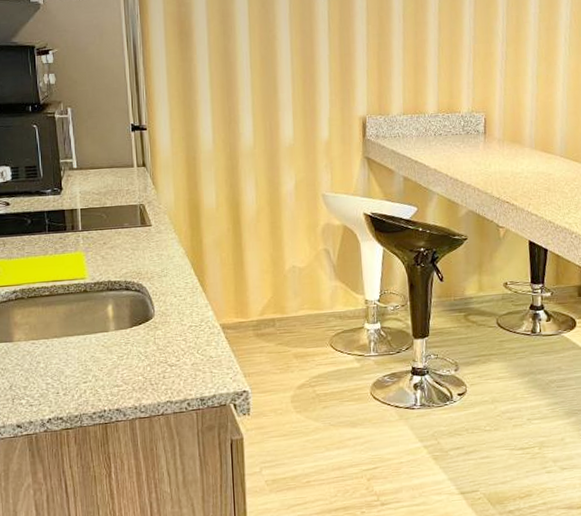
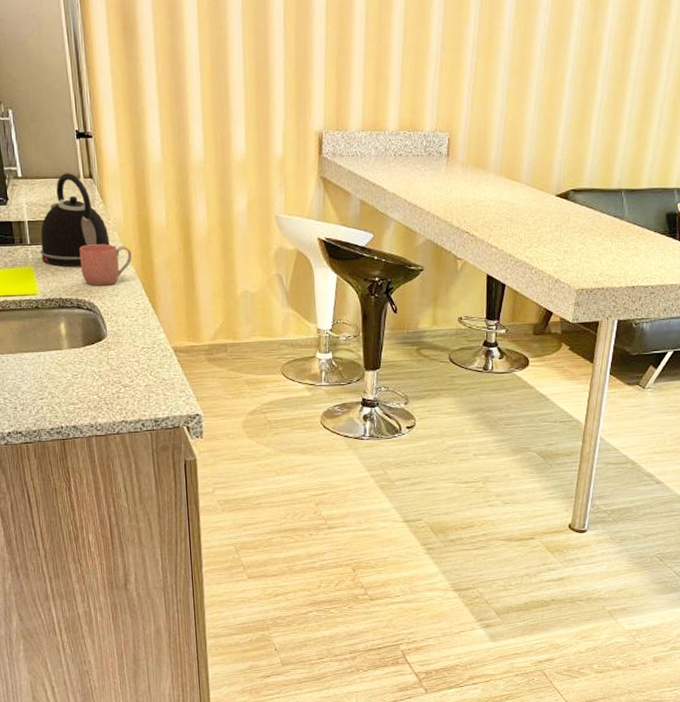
kettle: none [91,163,160,250] -> present [40,173,110,267]
mug: none [130,227,182,268] -> present [79,244,132,286]

